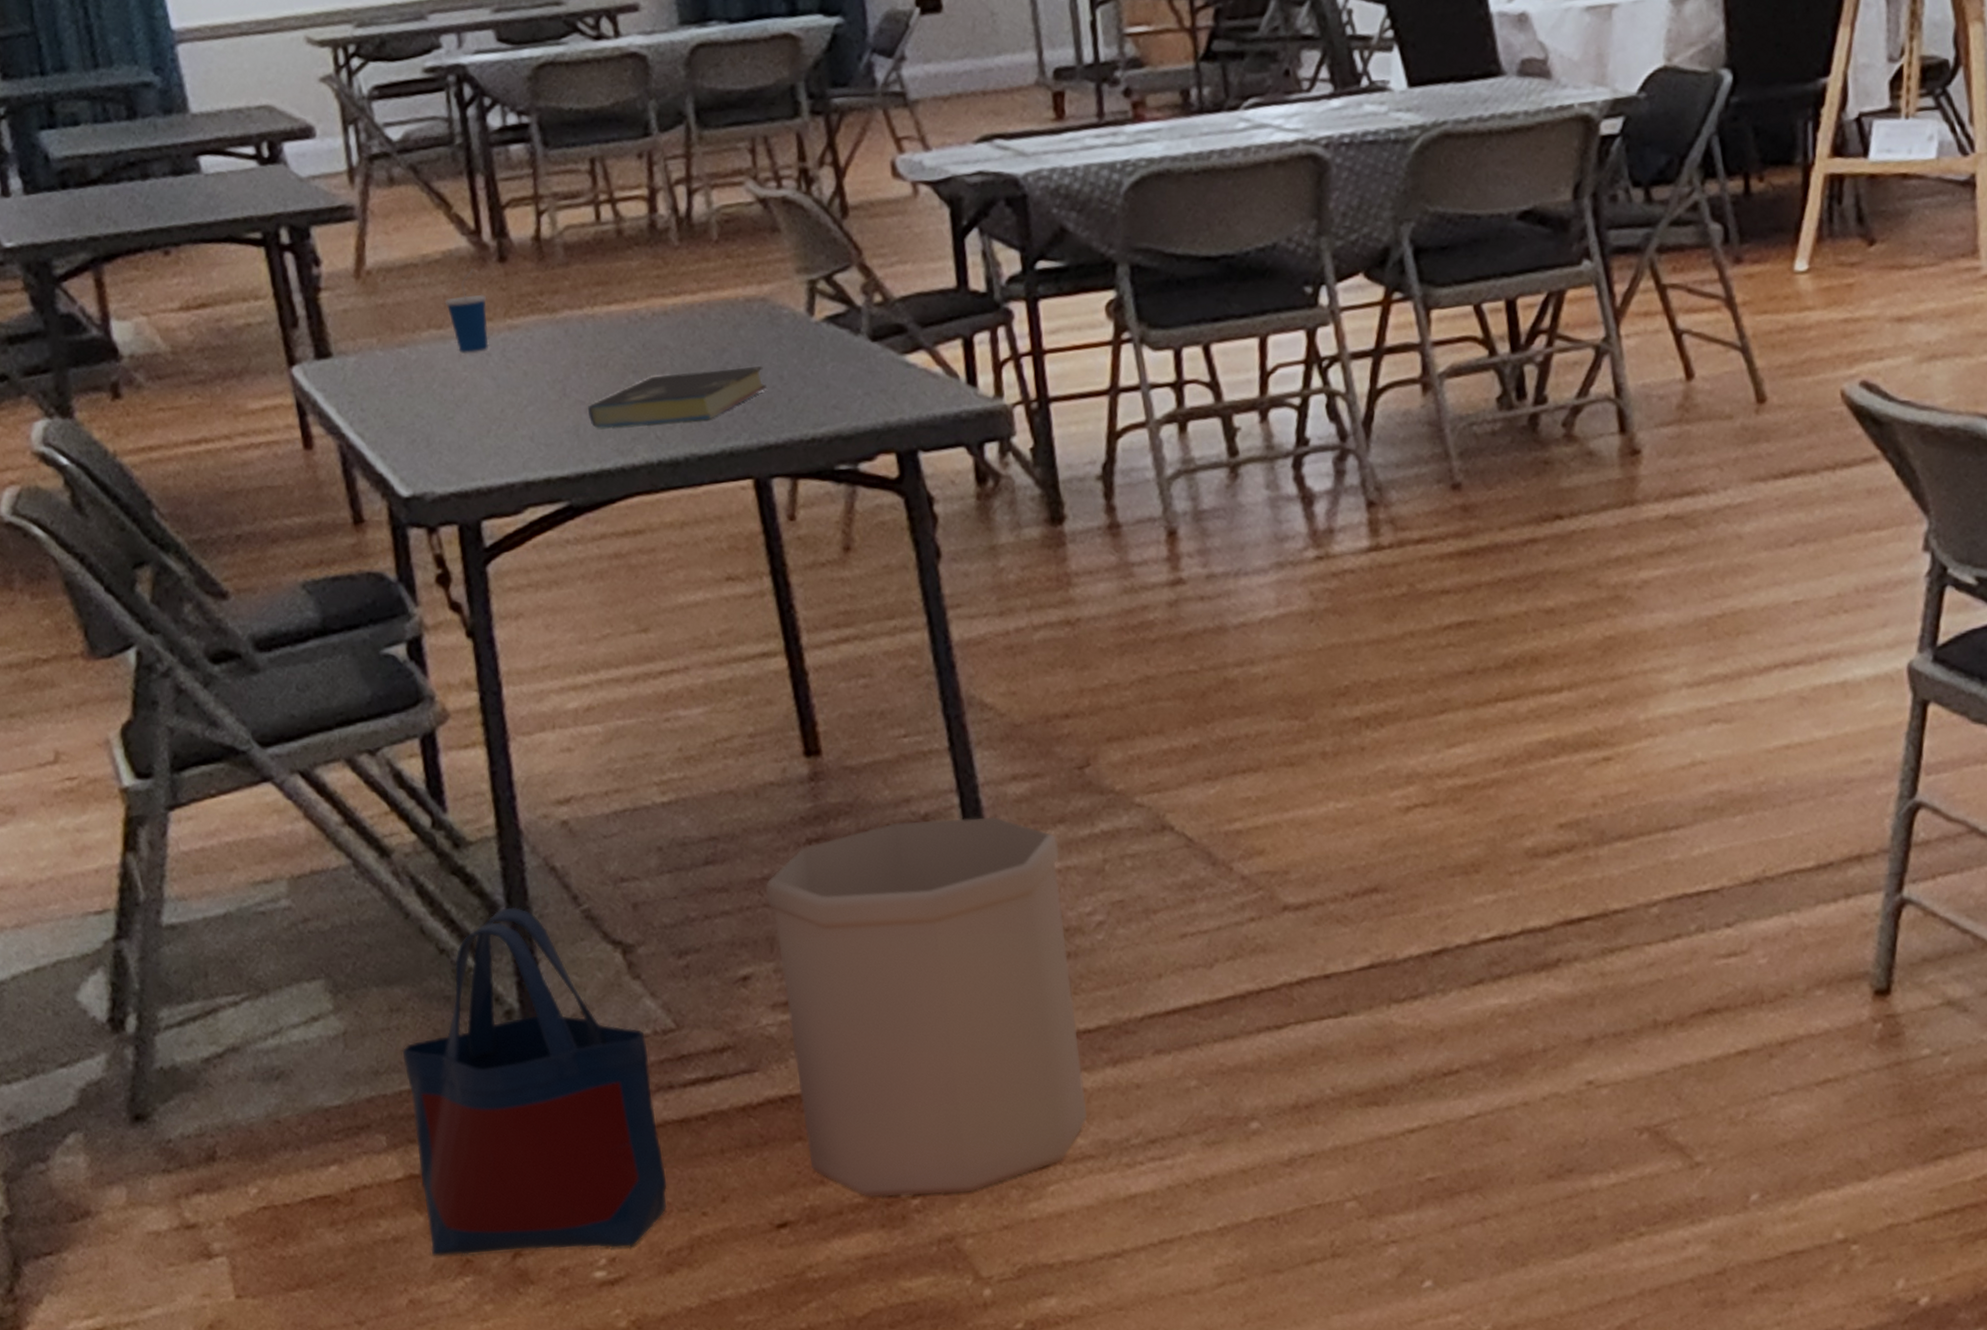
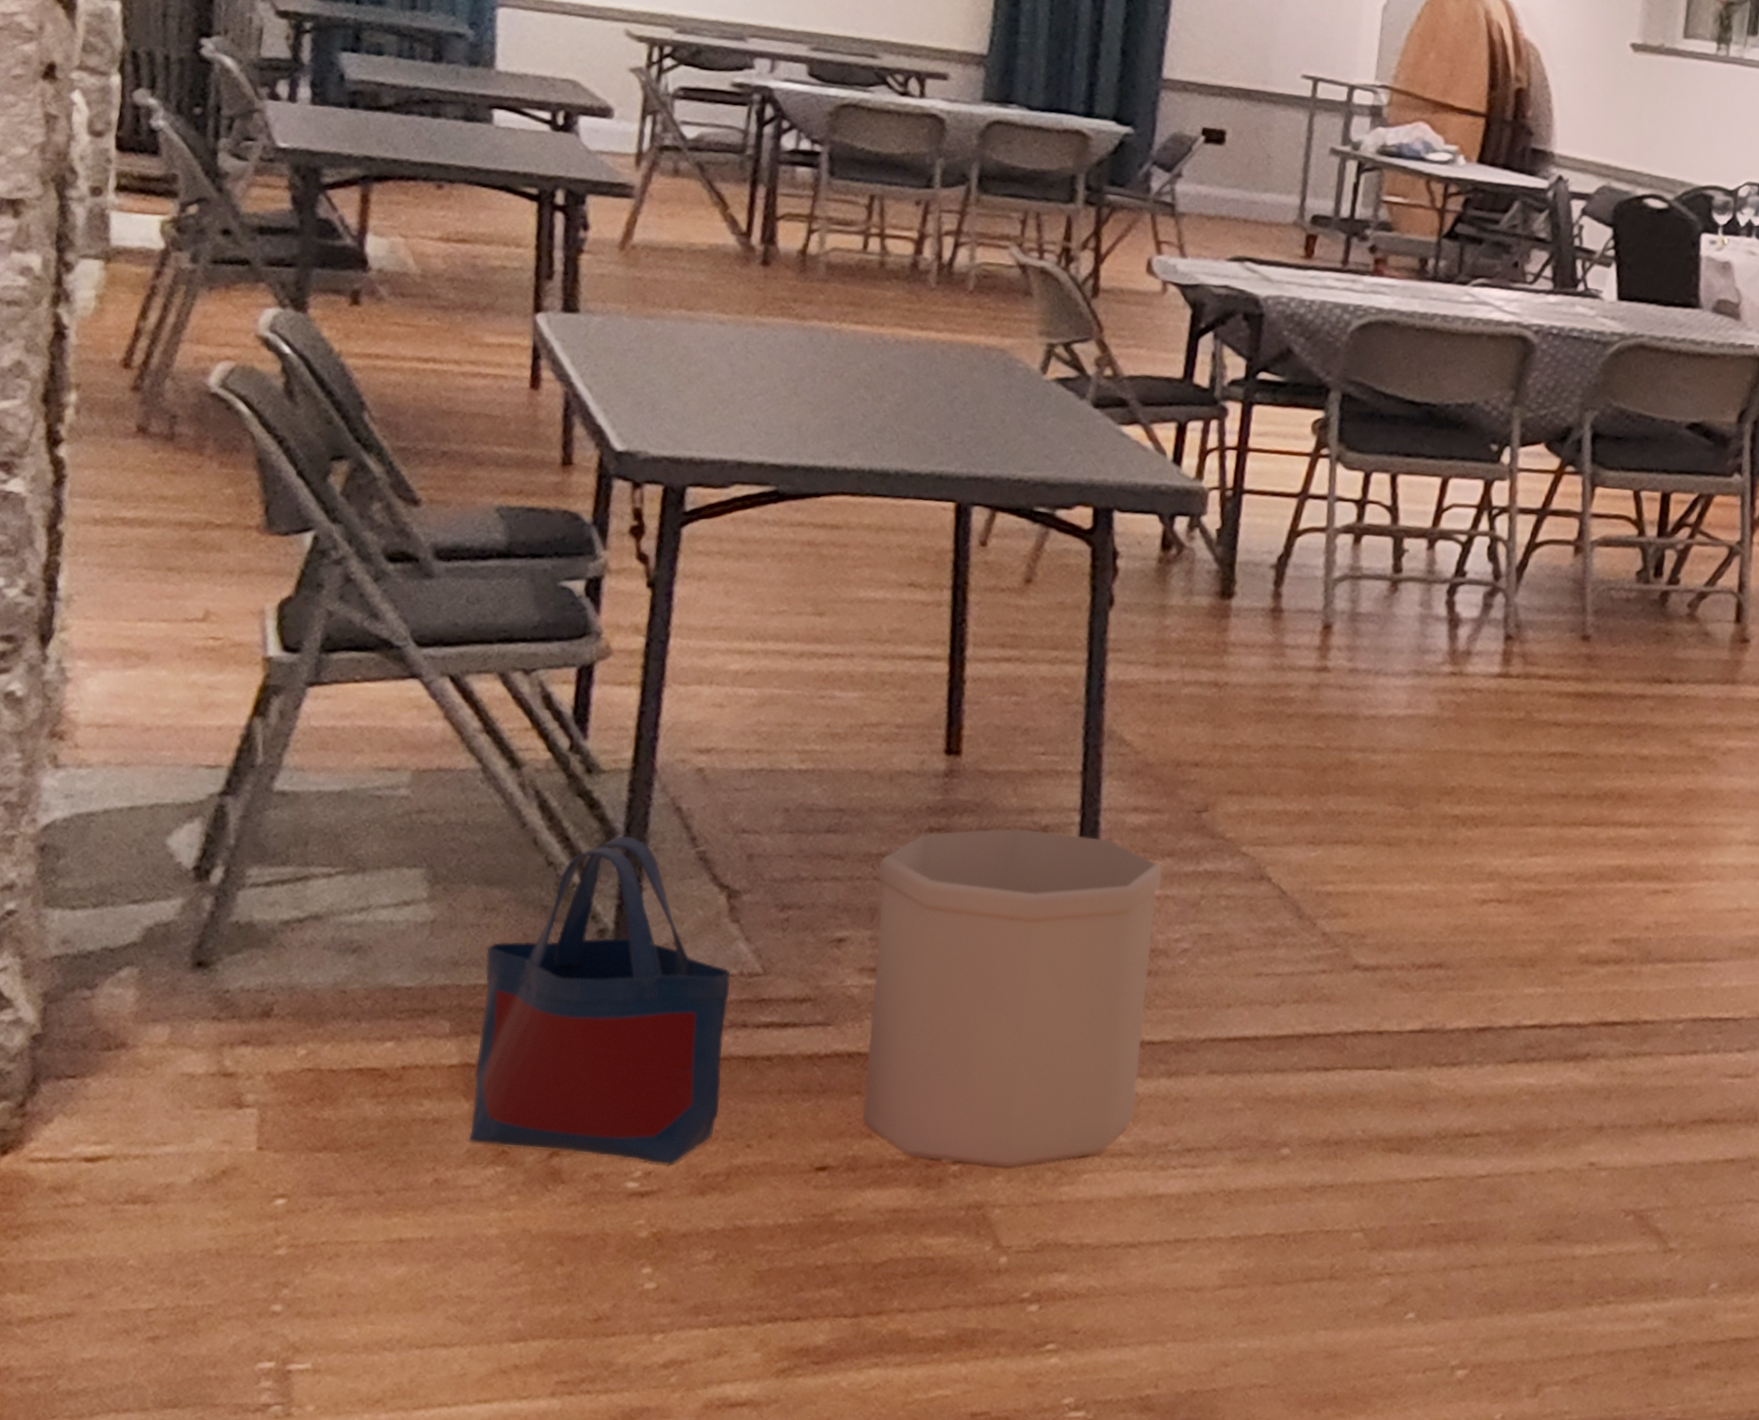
cup: present [444,268,489,355] -> none [700,265,742,341]
book: present [588,365,767,429] -> none [813,395,988,444]

